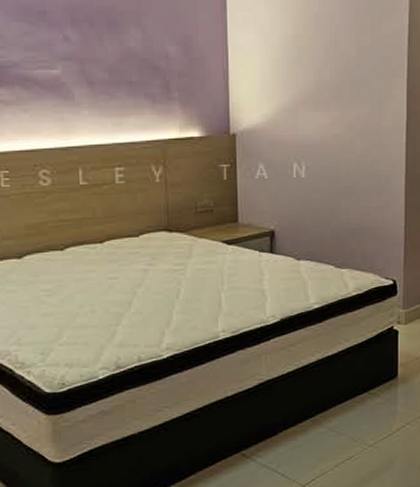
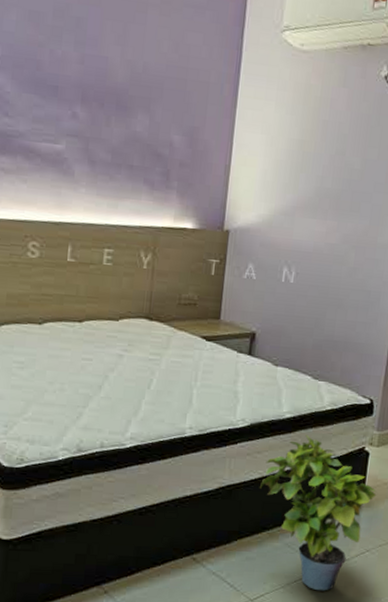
potted plant: none [297,322,410,468] -> present [259,435,377,591]

